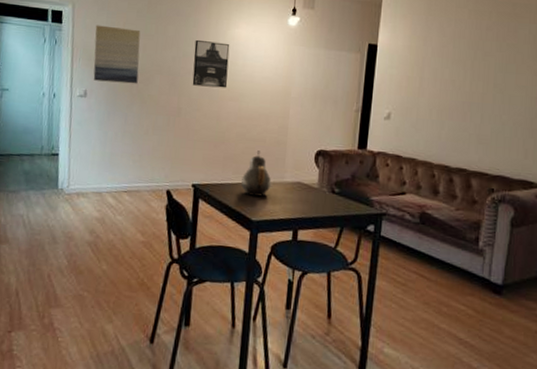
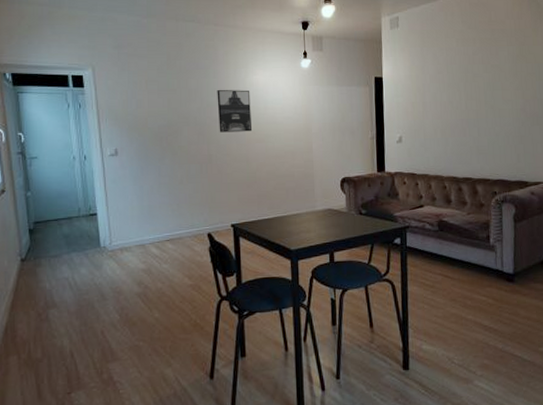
wall art: present [93,25,141,84] -> none [118,85,167,139]
teapot: present [241,150,272,197] -> none [277,185,305,227]

